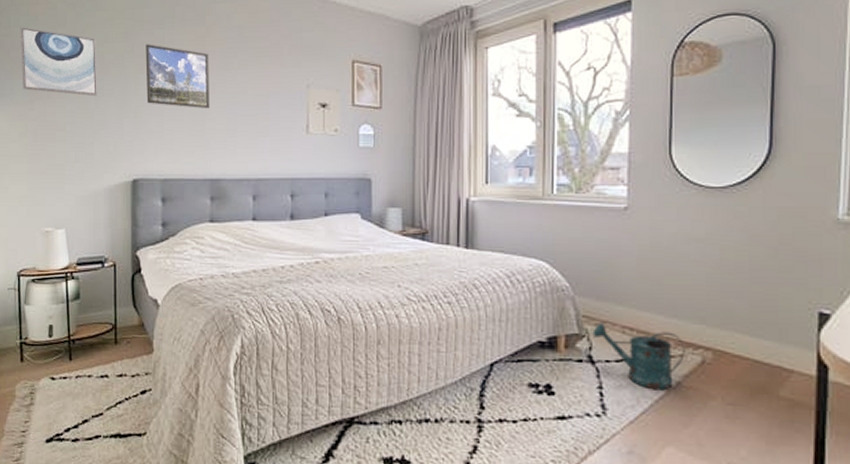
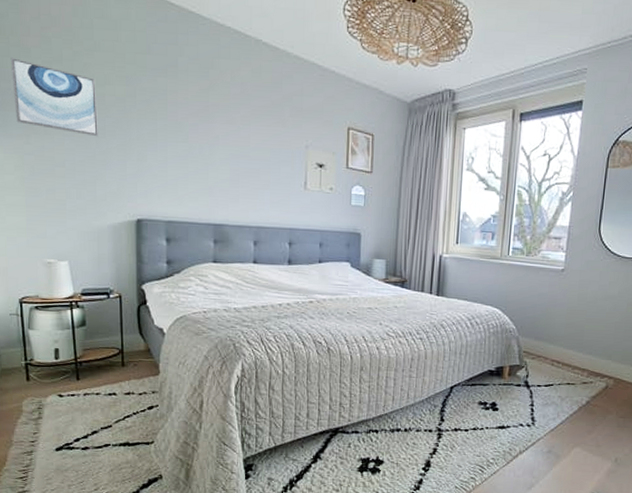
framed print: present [145,44,210,109] -> none [148,90,213,159]
watering can: present [592,323,685,391] -> none [529,357,595,408]

